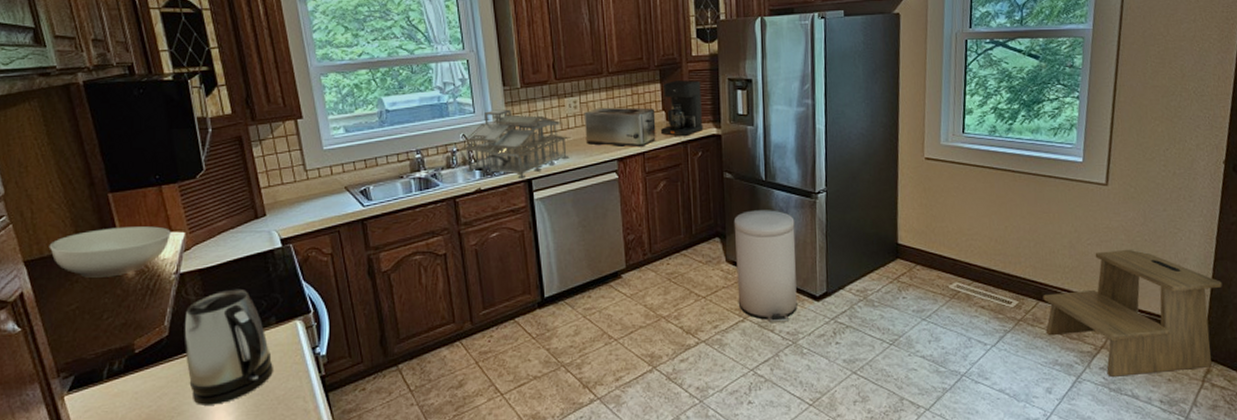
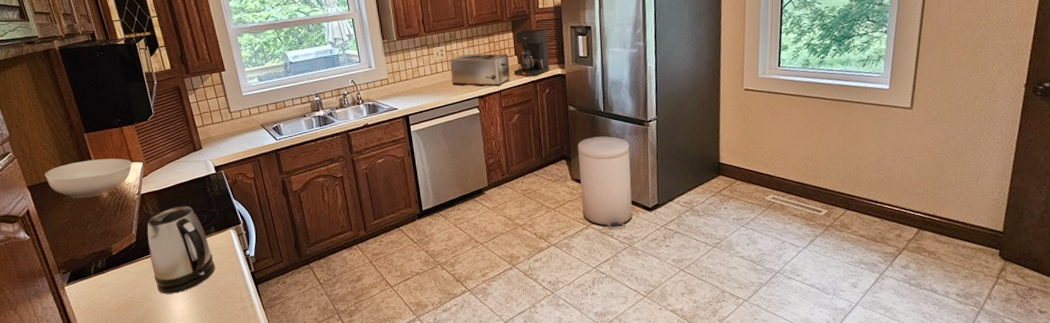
dish rack: present [460,109,571,179] -> none [350,58,439,115]
step stool: present [1043,248,1222,377] -> none [850,164,1019,274]

